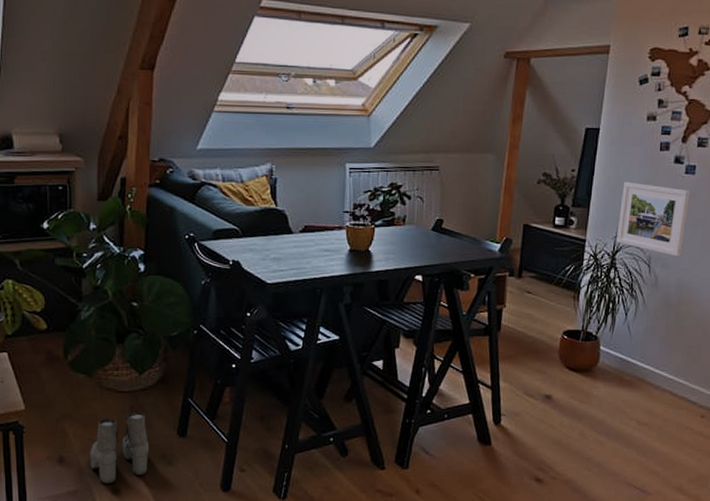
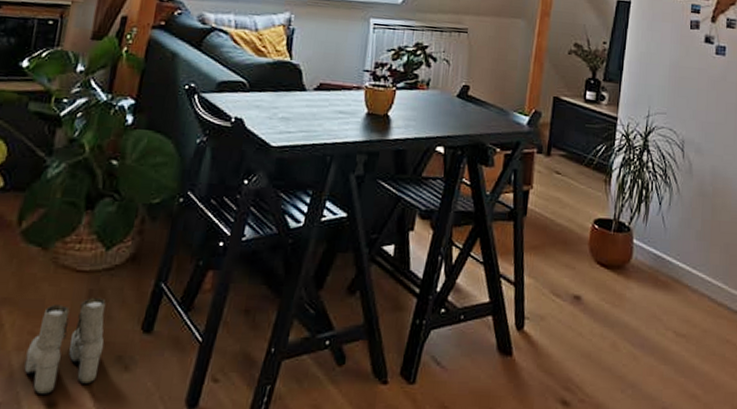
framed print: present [616,182,691,257] -> none [649,58,722,142]

